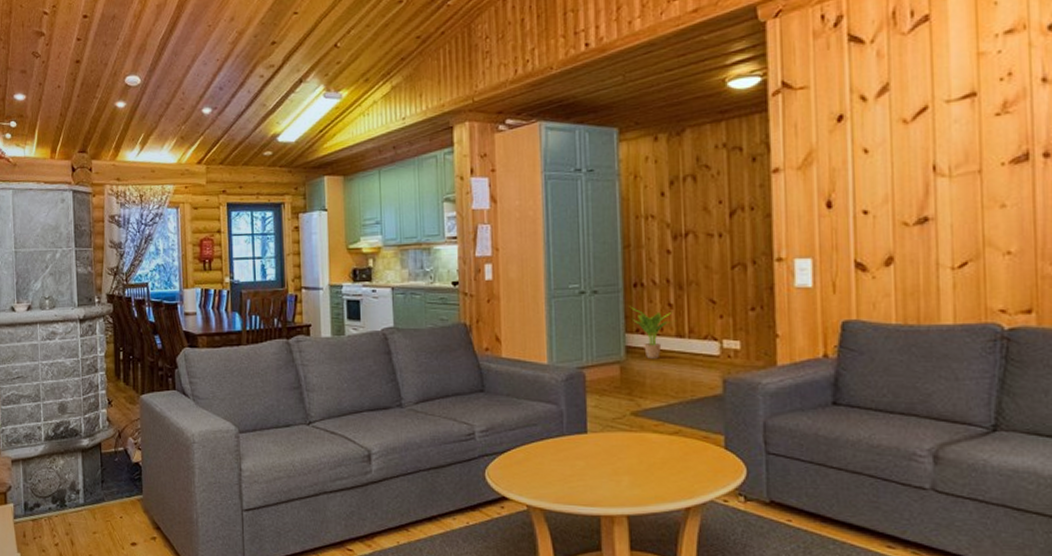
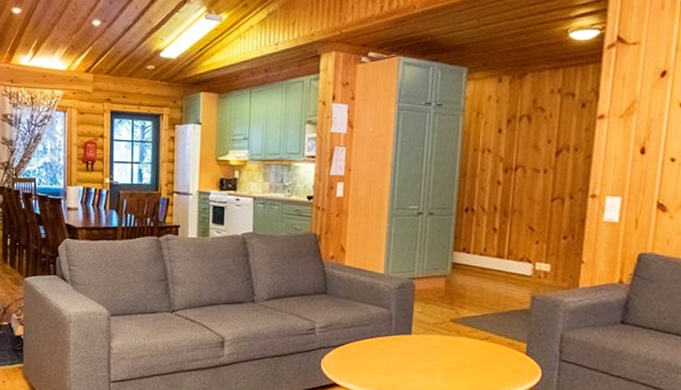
potted plant: present [629,306,678,359] -> none [459,228,500,275]

